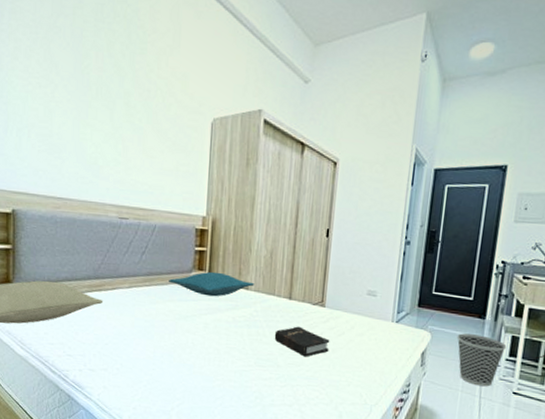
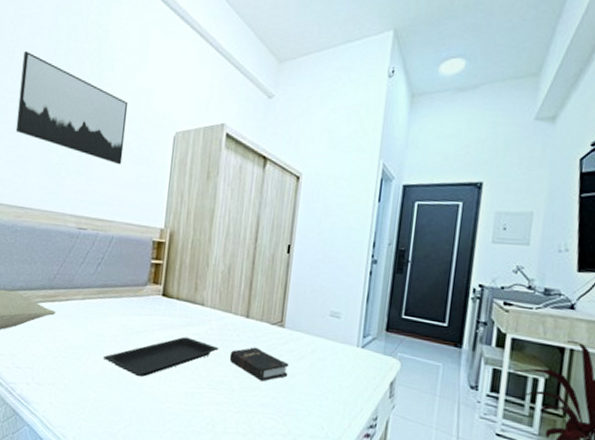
wall art: none [46,31,163,153] -> present [15,50,129,165]
serving tray: none [153,319,264,358] -> present [103,337,219,377]
pillow: present [169,271,254,297] -> none [123,285,211,312]
wastebasket: present [457,333,507,387] -> none [430,363,487,426]

